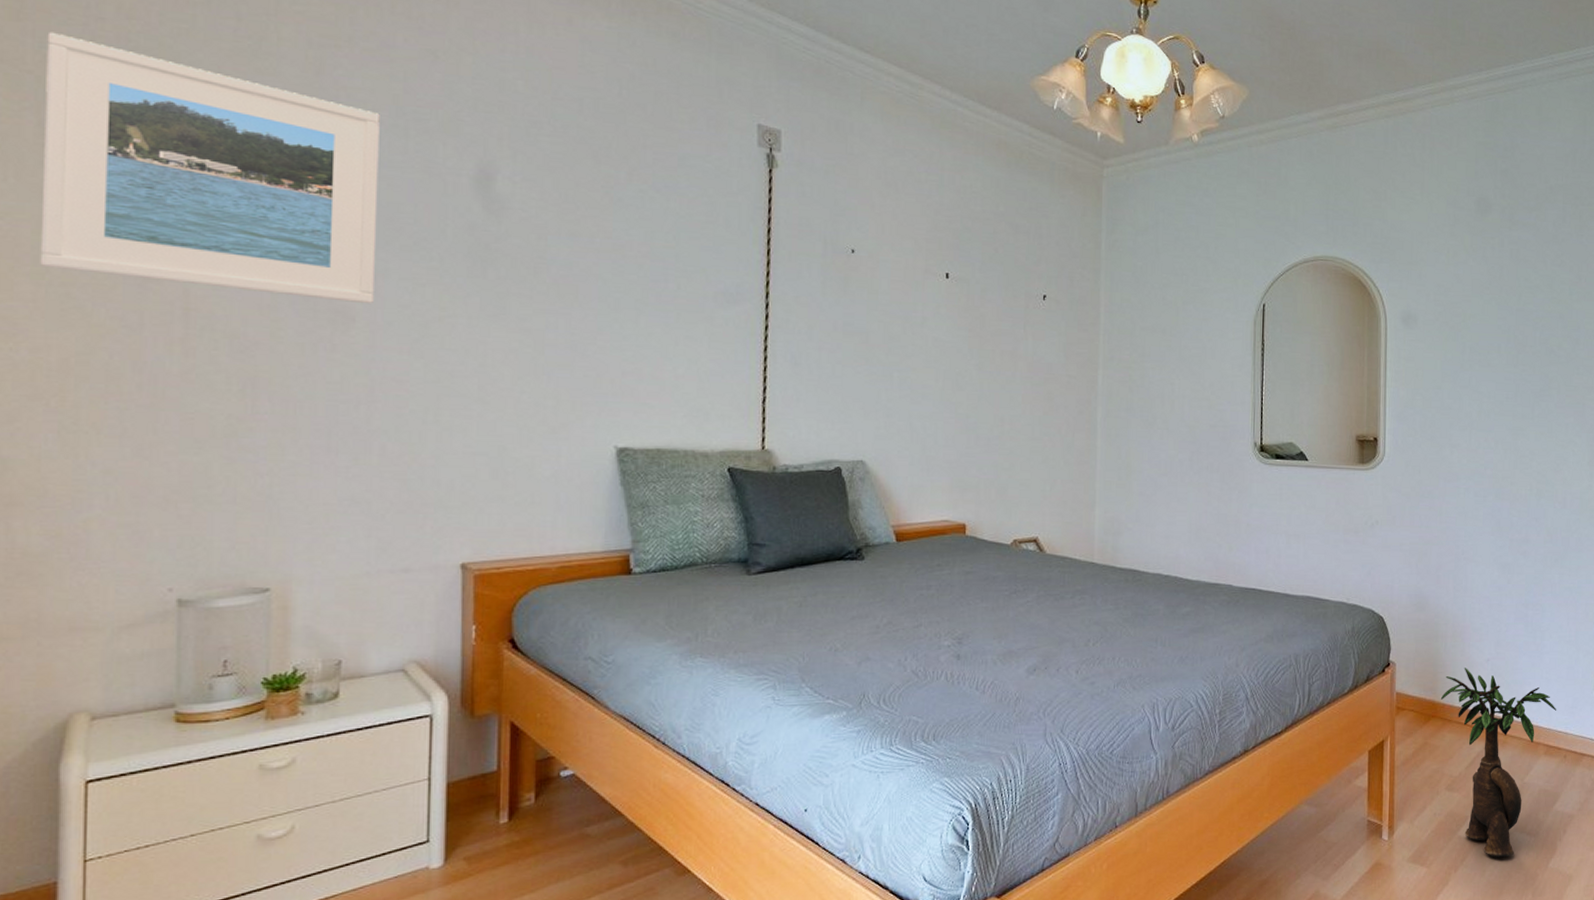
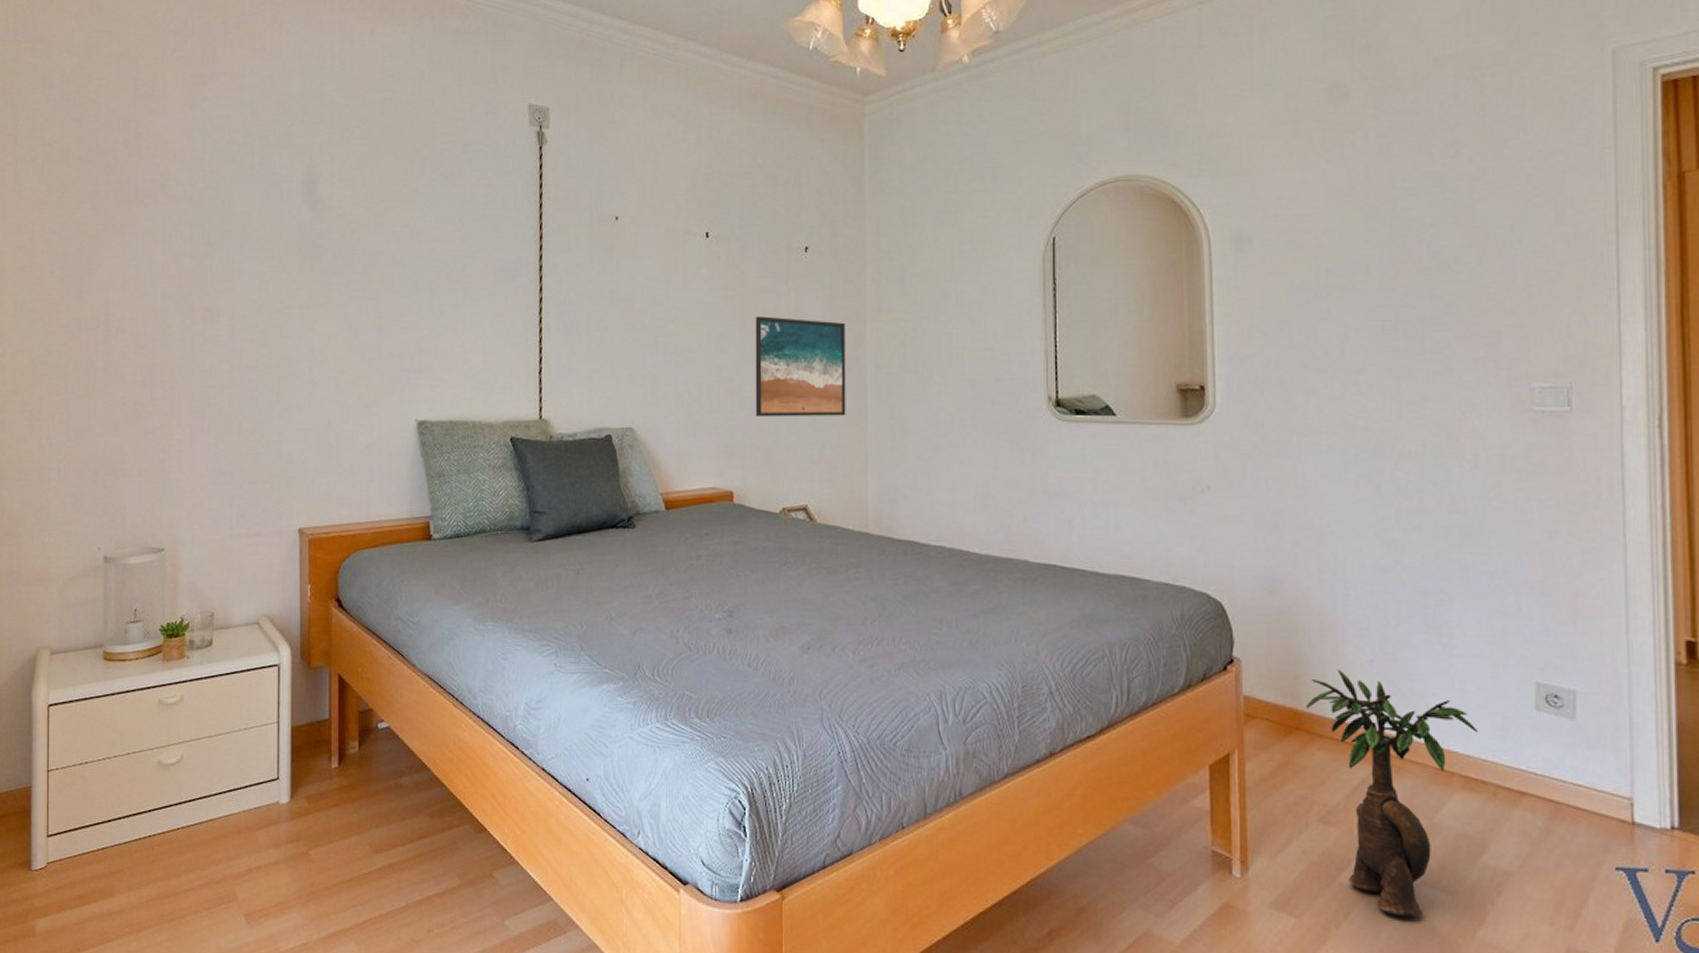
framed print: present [40,31,380,304] -> none [17,101,234,302]
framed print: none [990,358,1079,455] -> present [755,316,846,417]

